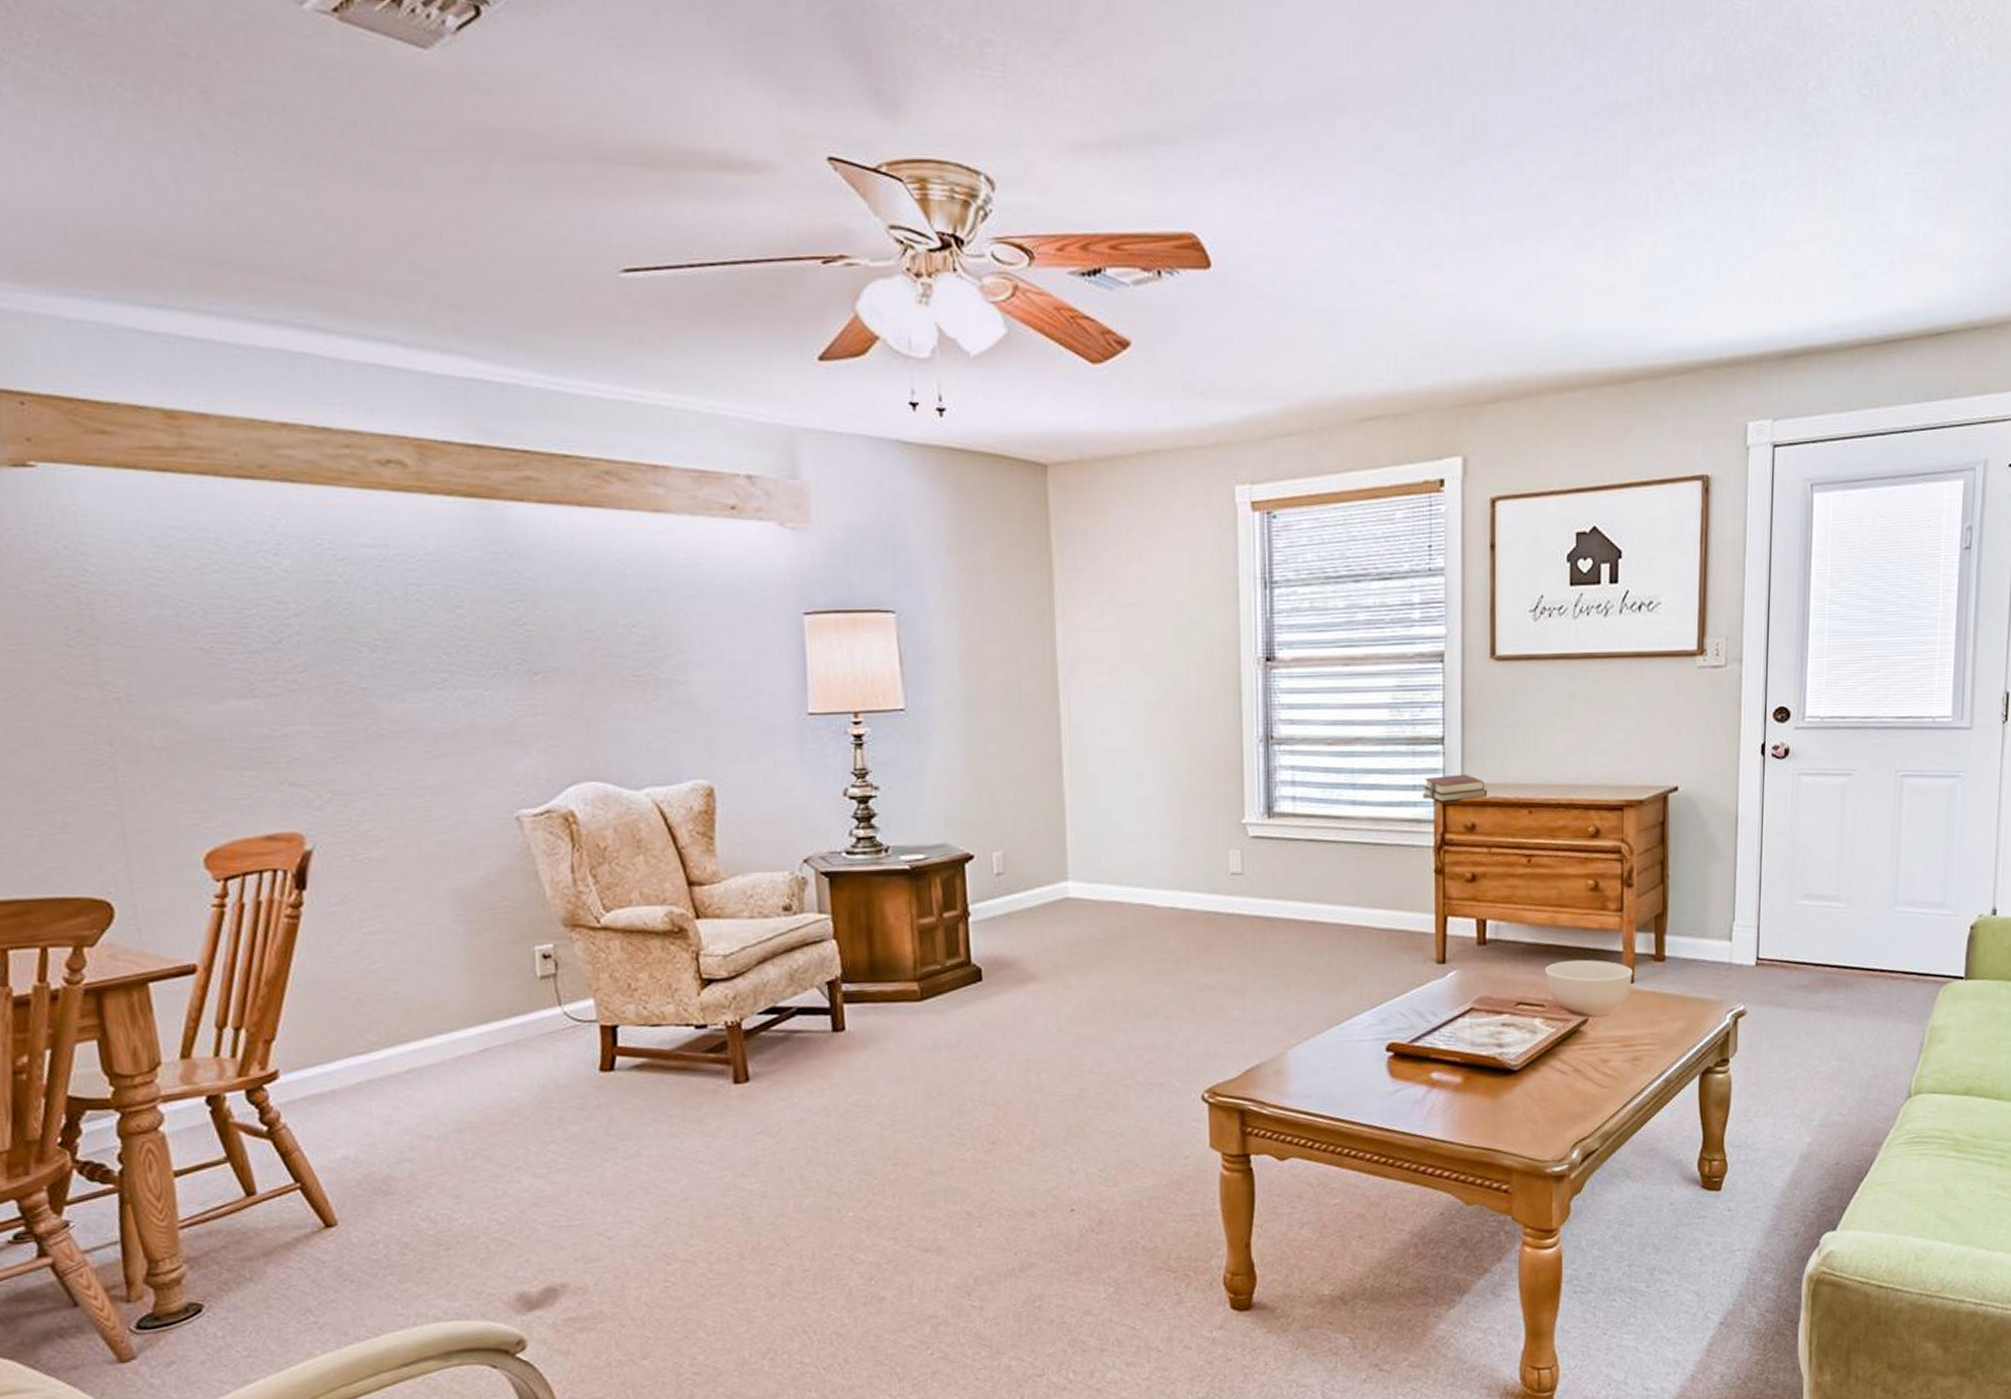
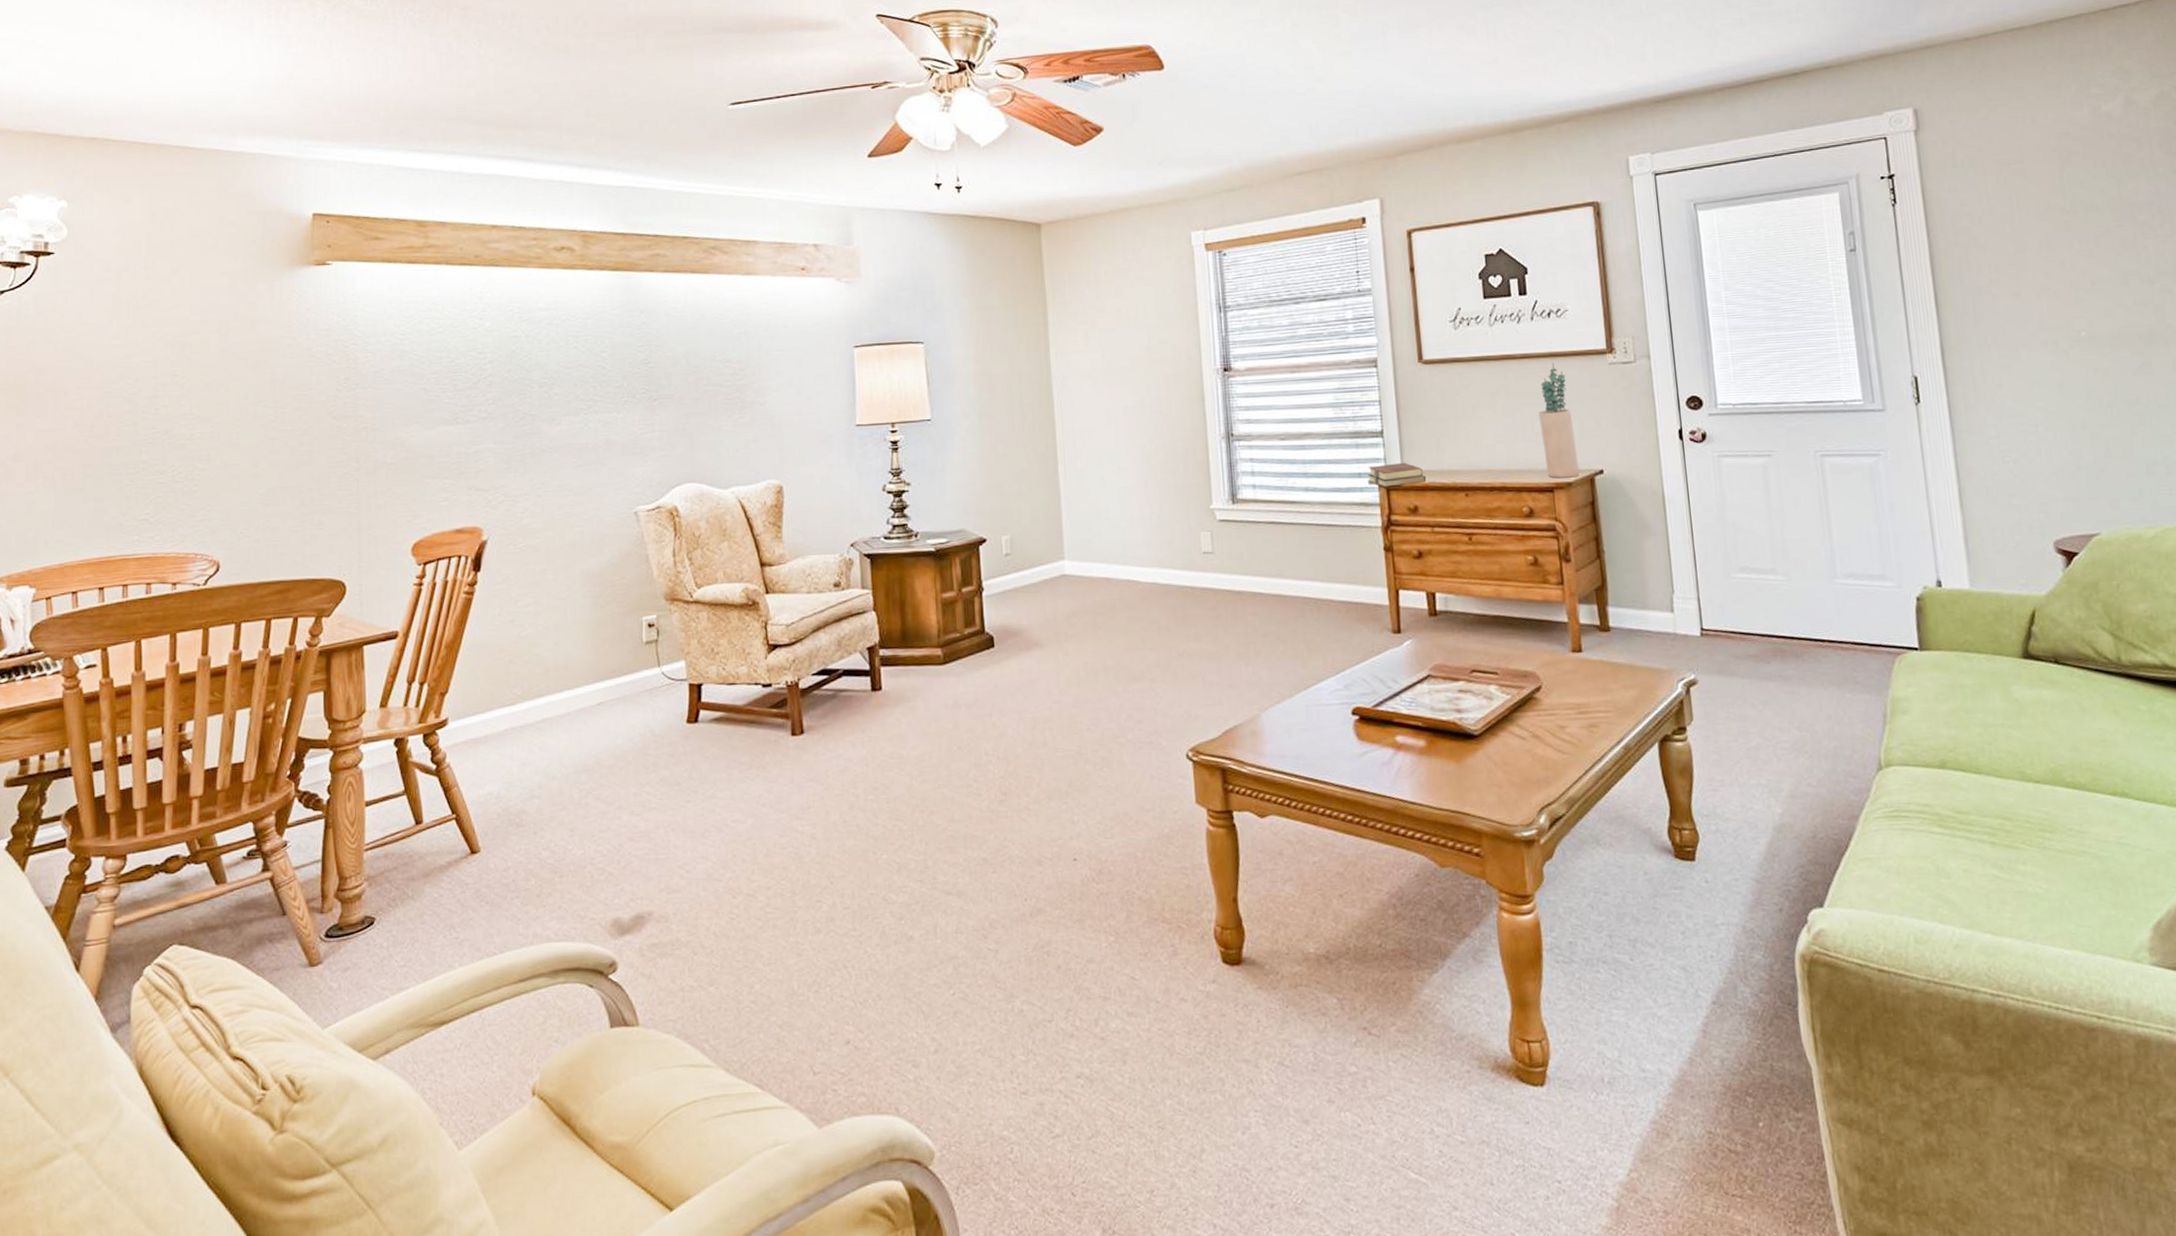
bowl: present [1544,959,1633,1018] -> none [1494,630,1580,686]
vase: none [1616,664,1653,796] -> present [1538,363,1580,479]

